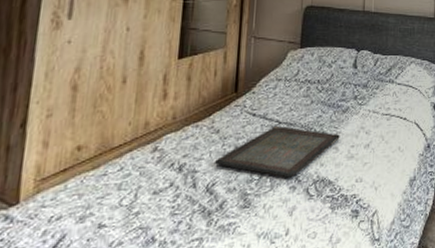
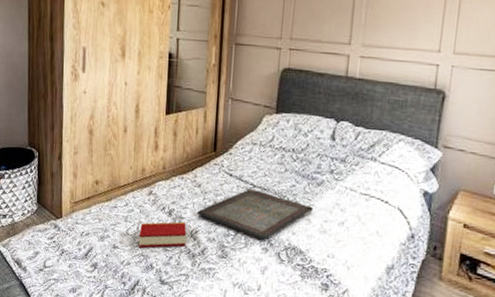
book: none [135,176,202,220] -> present [138,221,187,249]

